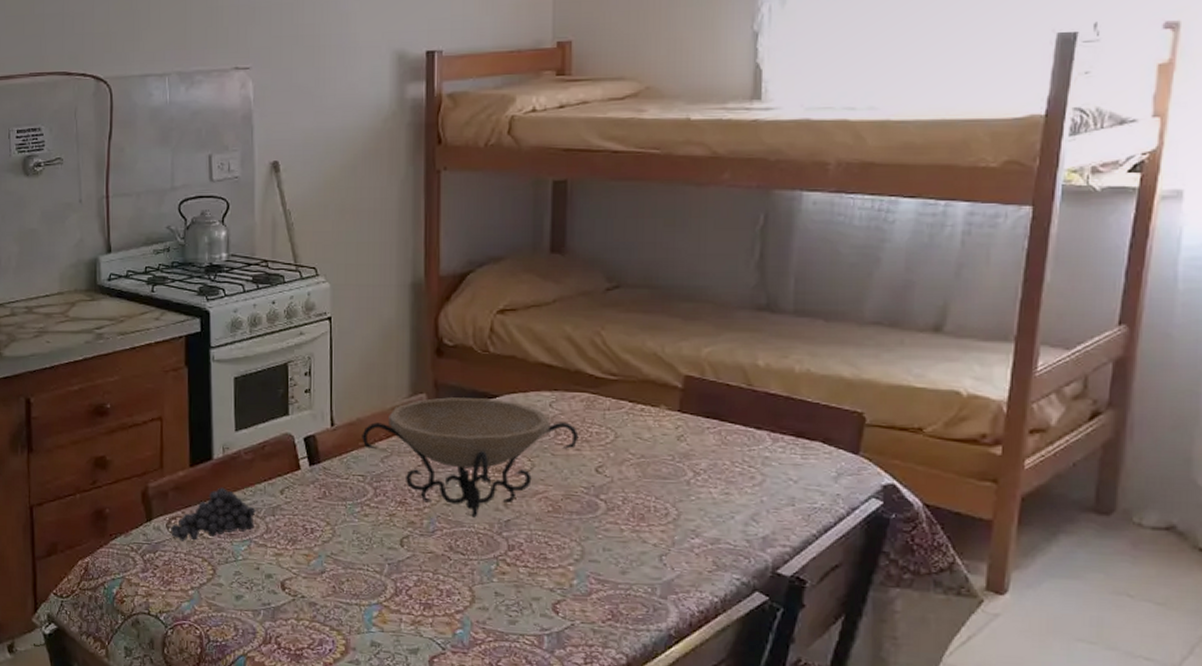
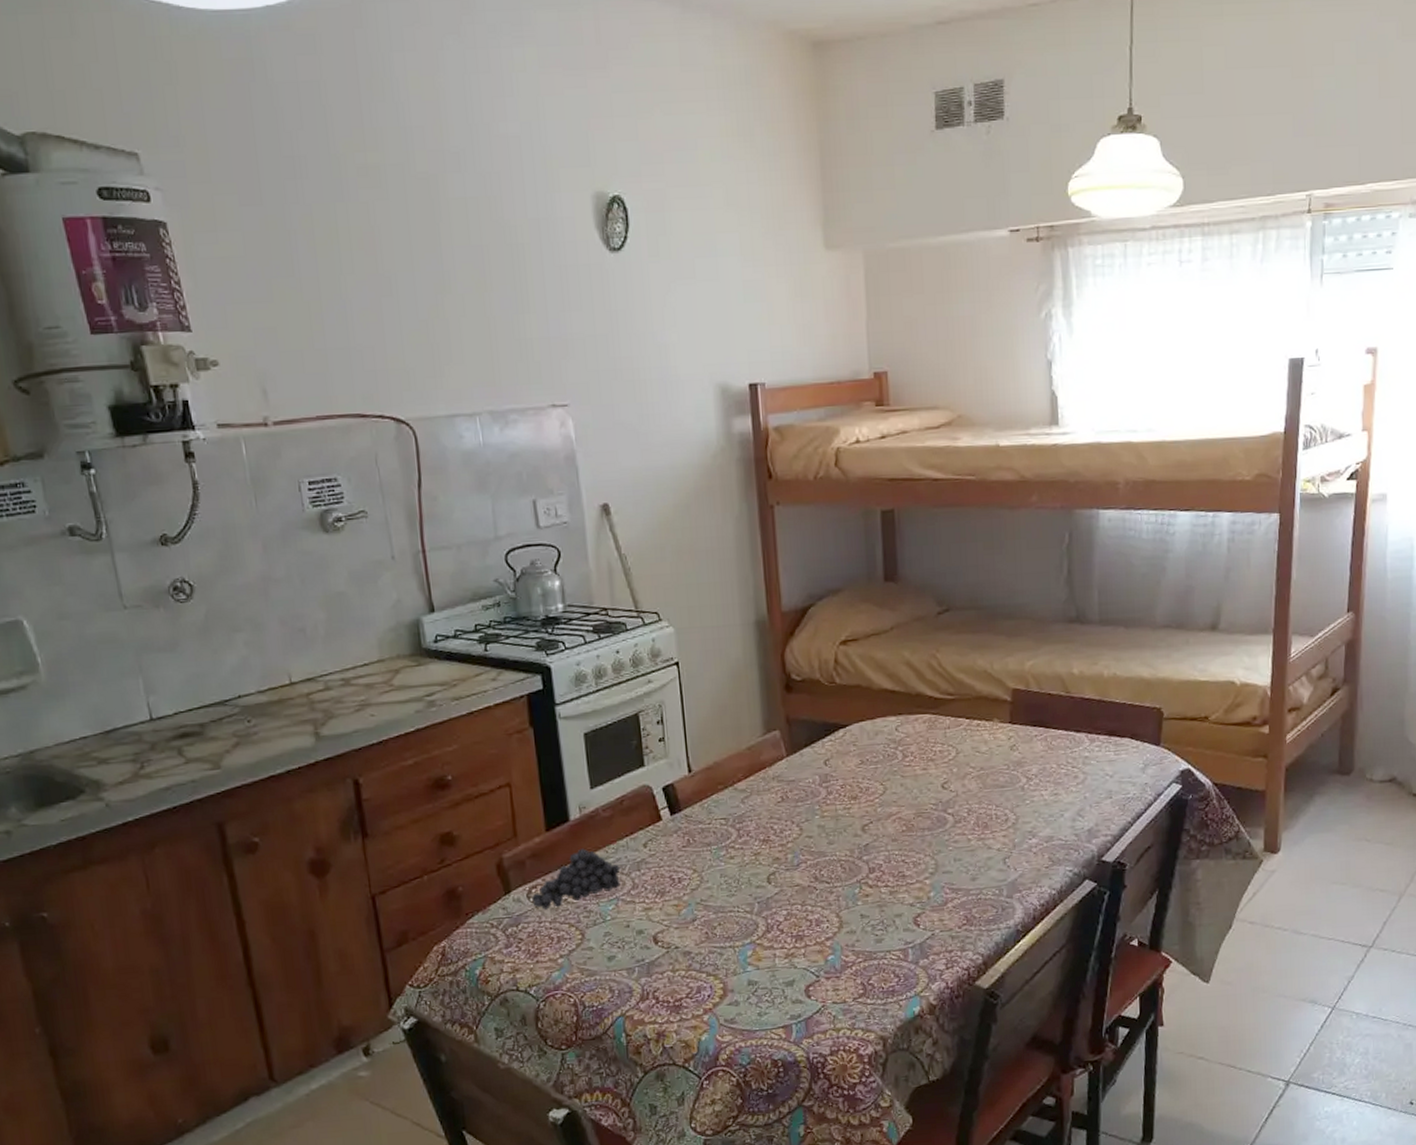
decorative bowl: present [362,397,579,518] -> none [720,729,925,846]

